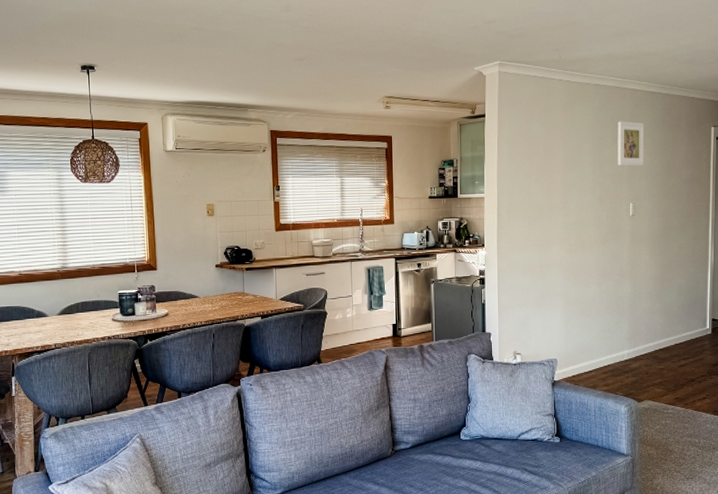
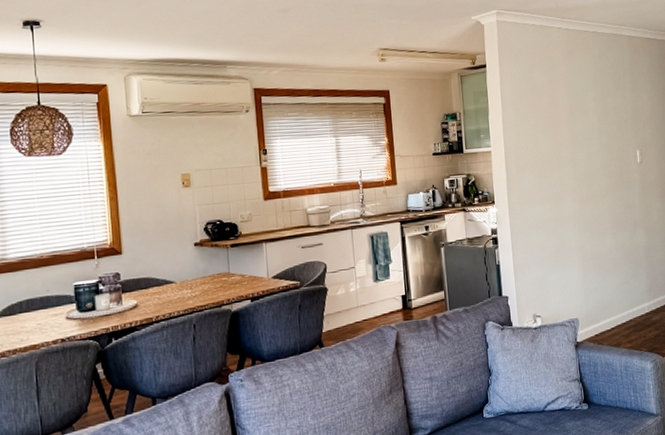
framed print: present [617,121,645,166] -> none [618,67,646,113]

